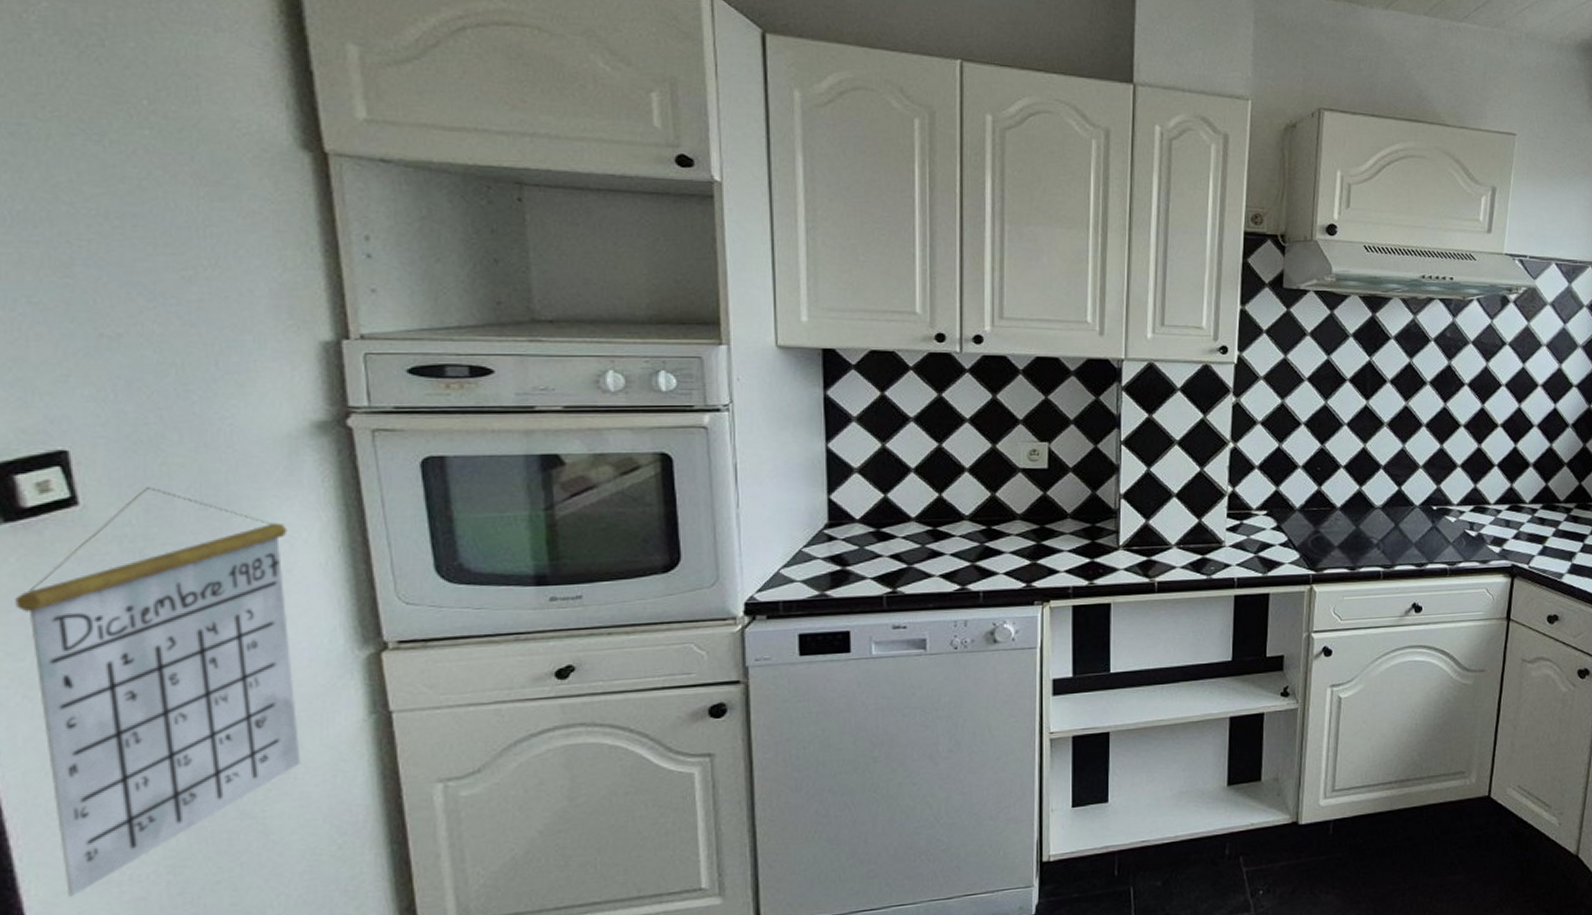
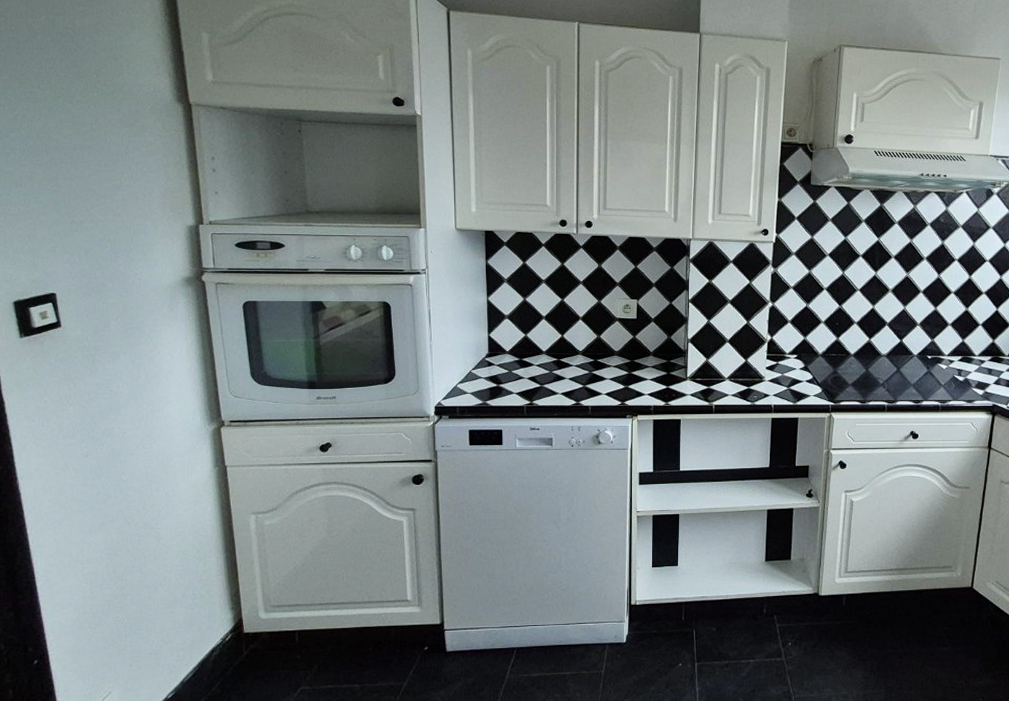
calendar: present [15,486,301,897] -> none [30,316,177,568]

